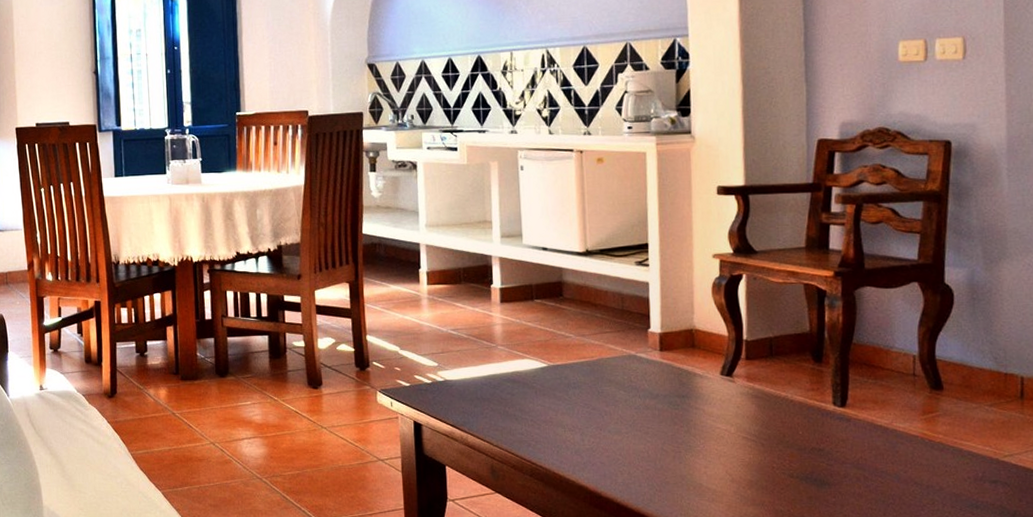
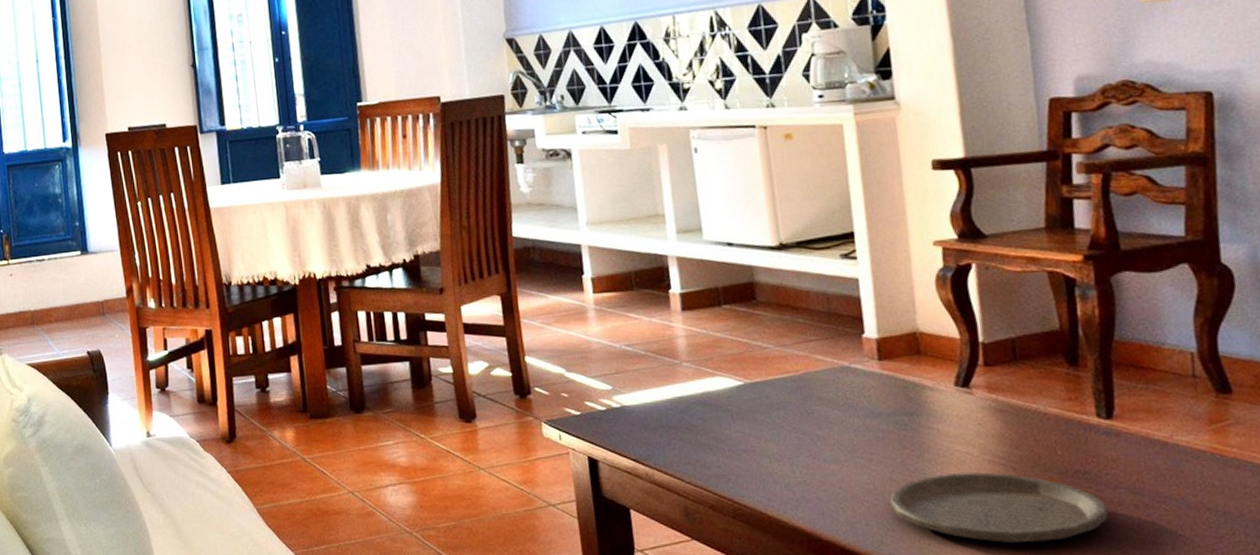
plate: none [660,446,835,505] -> present [889,472,1109,544]

